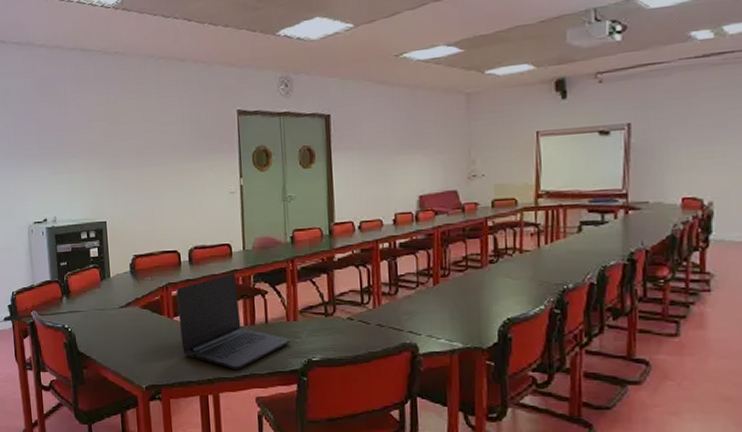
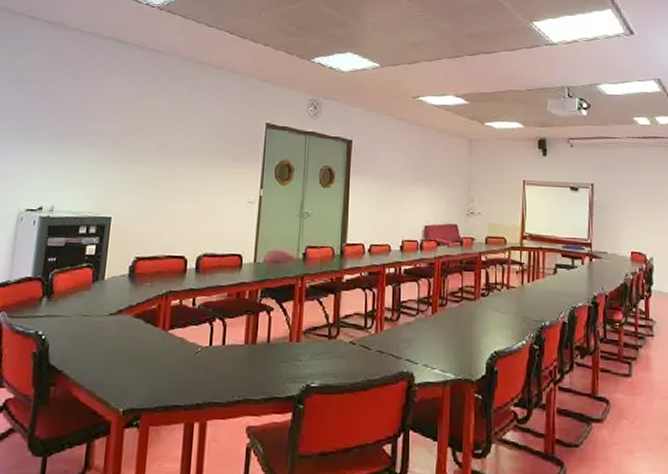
laptop: present [176,273,291,369] -> none [172,286,291,393]

